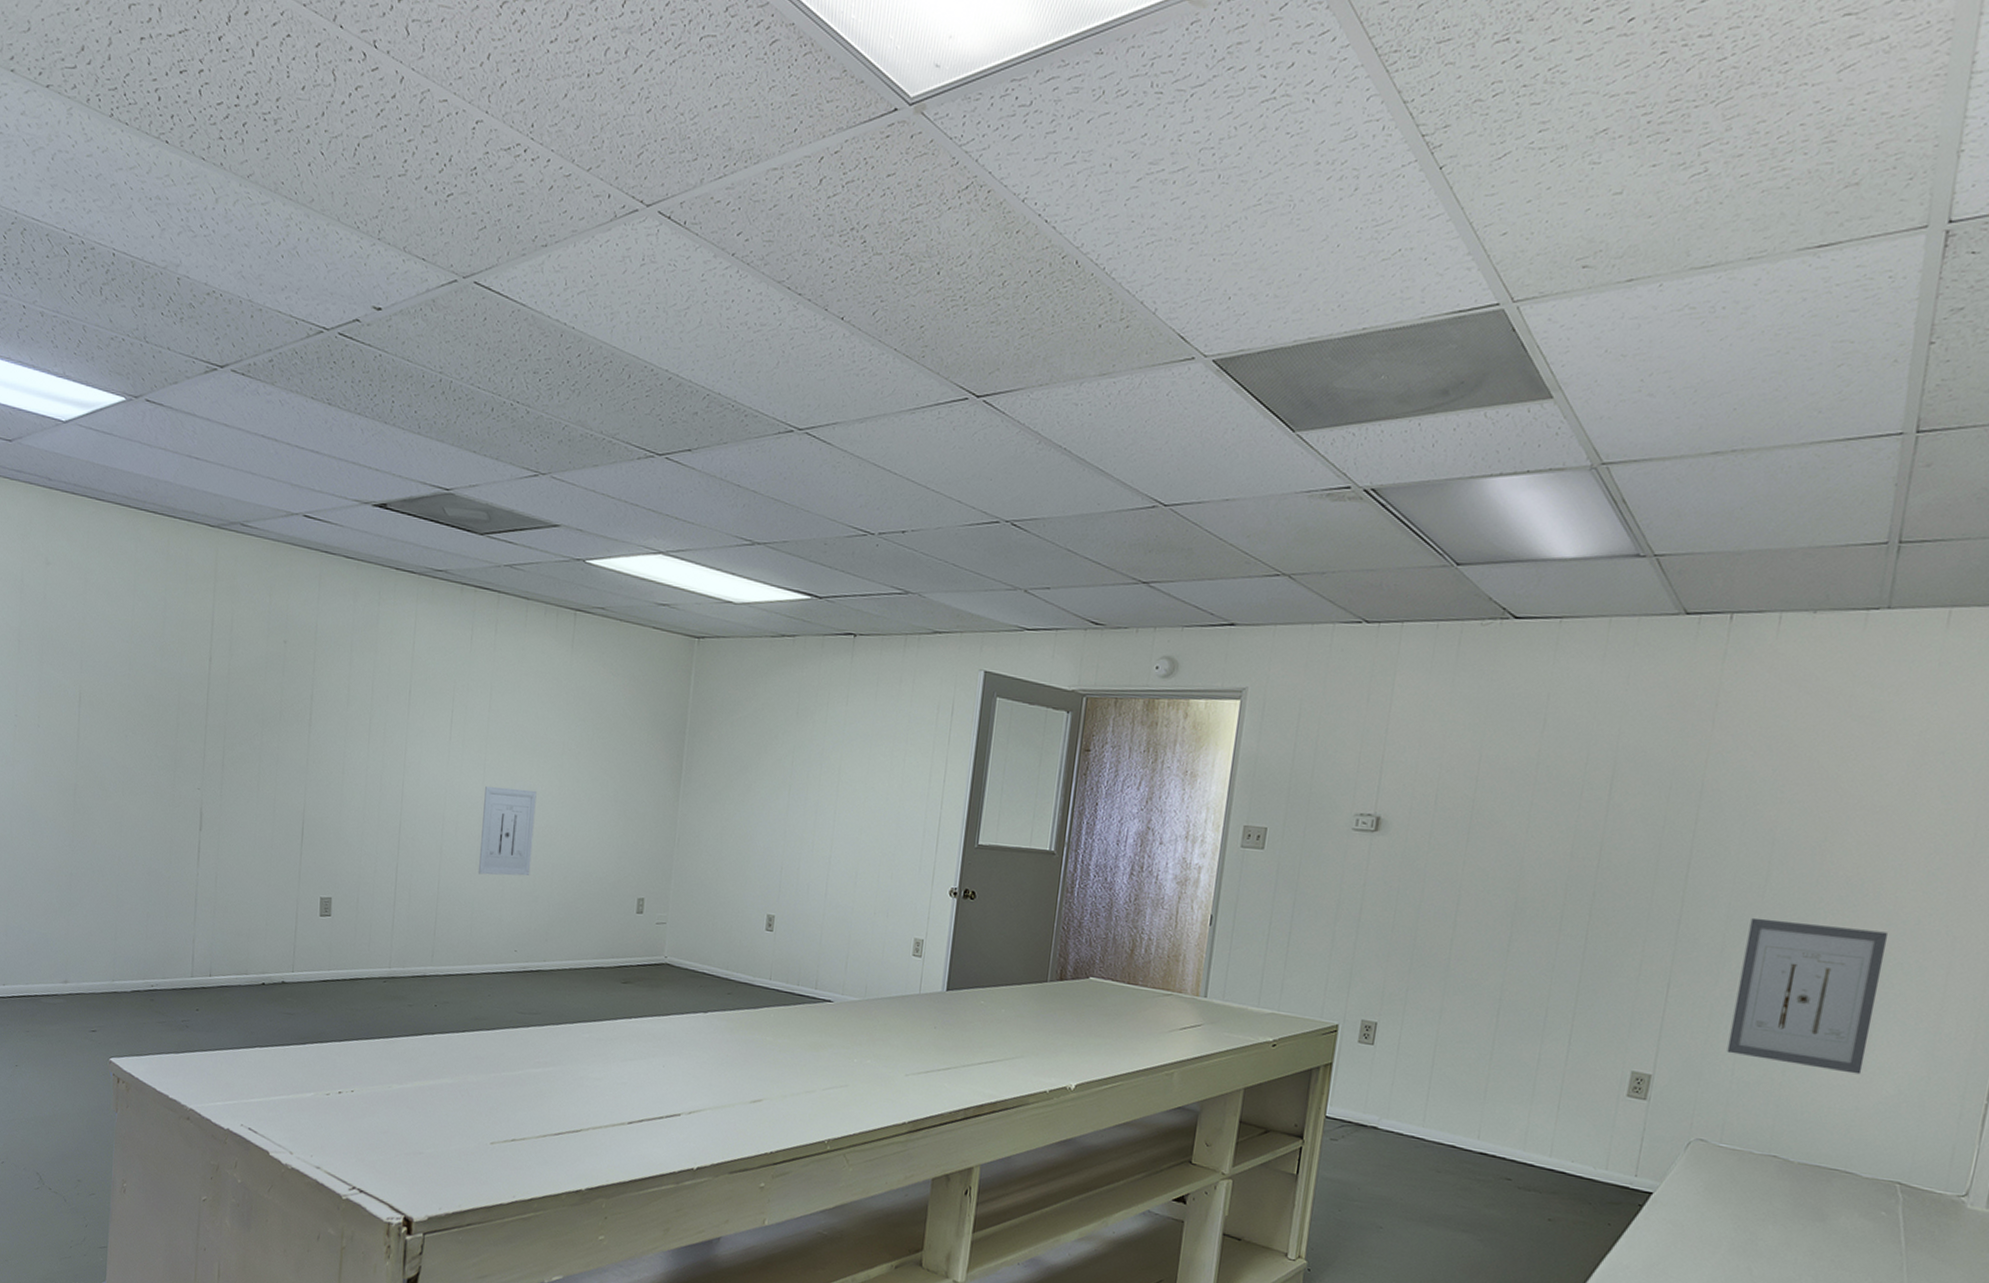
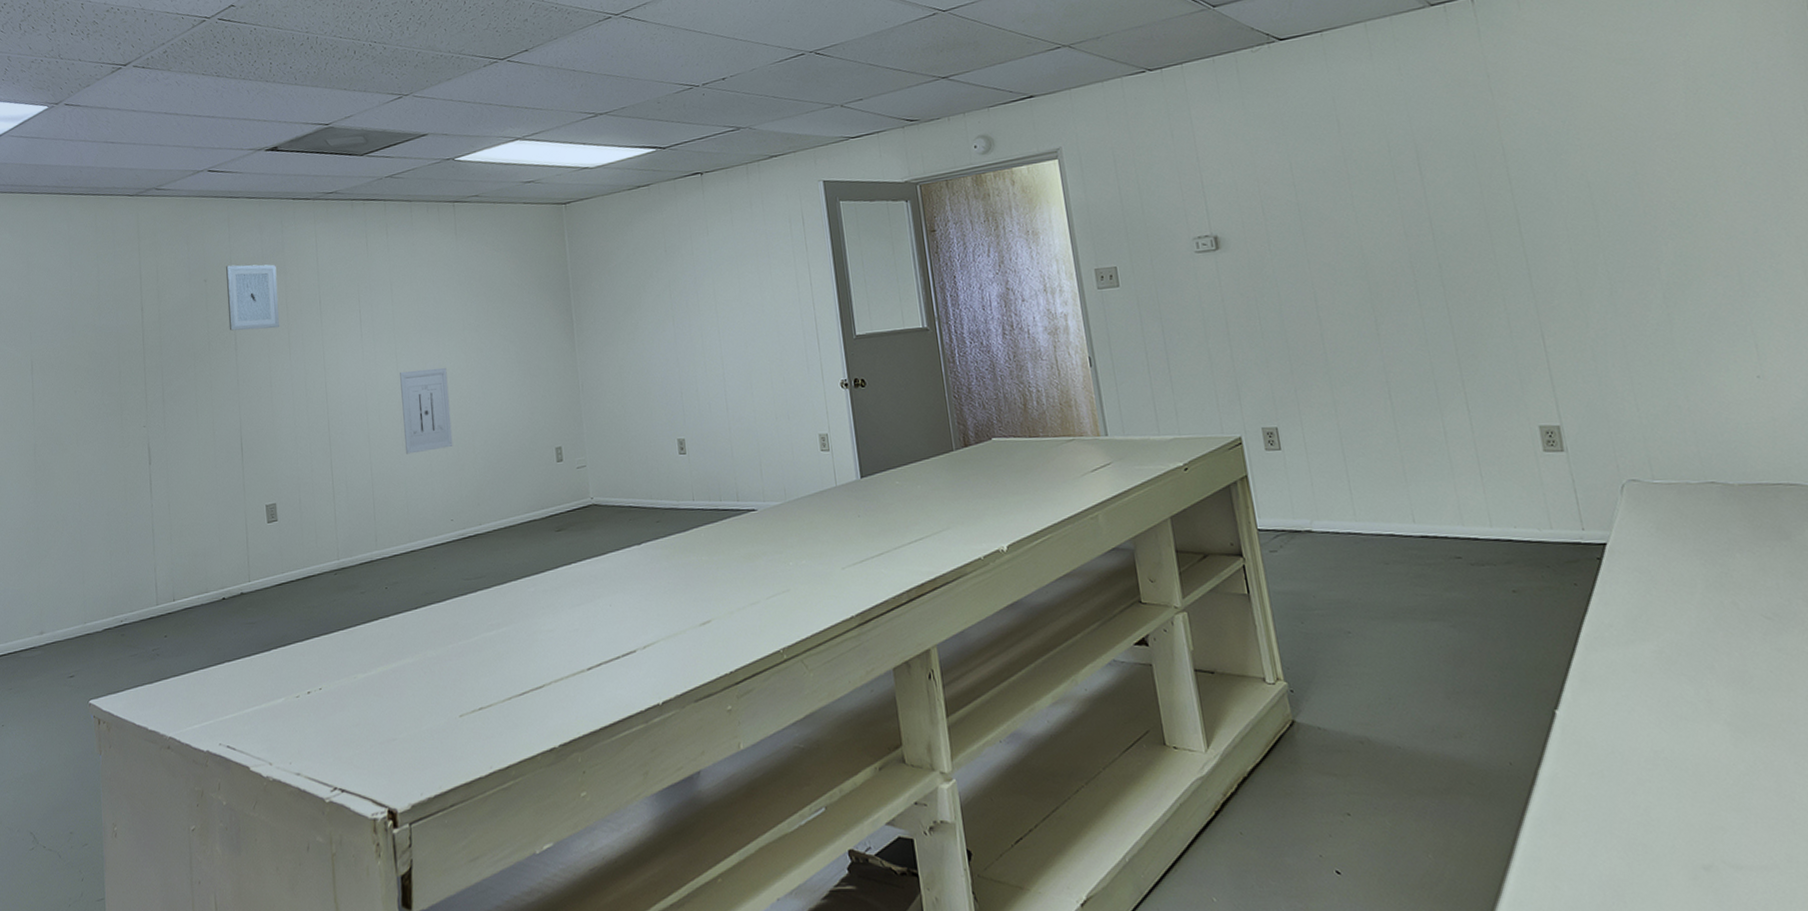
wall art: none [305,630,367,711] -> present [226,264,280,331]
wall art: present [1726,917,1887,1075] -> none [1596,245,1763,390]

